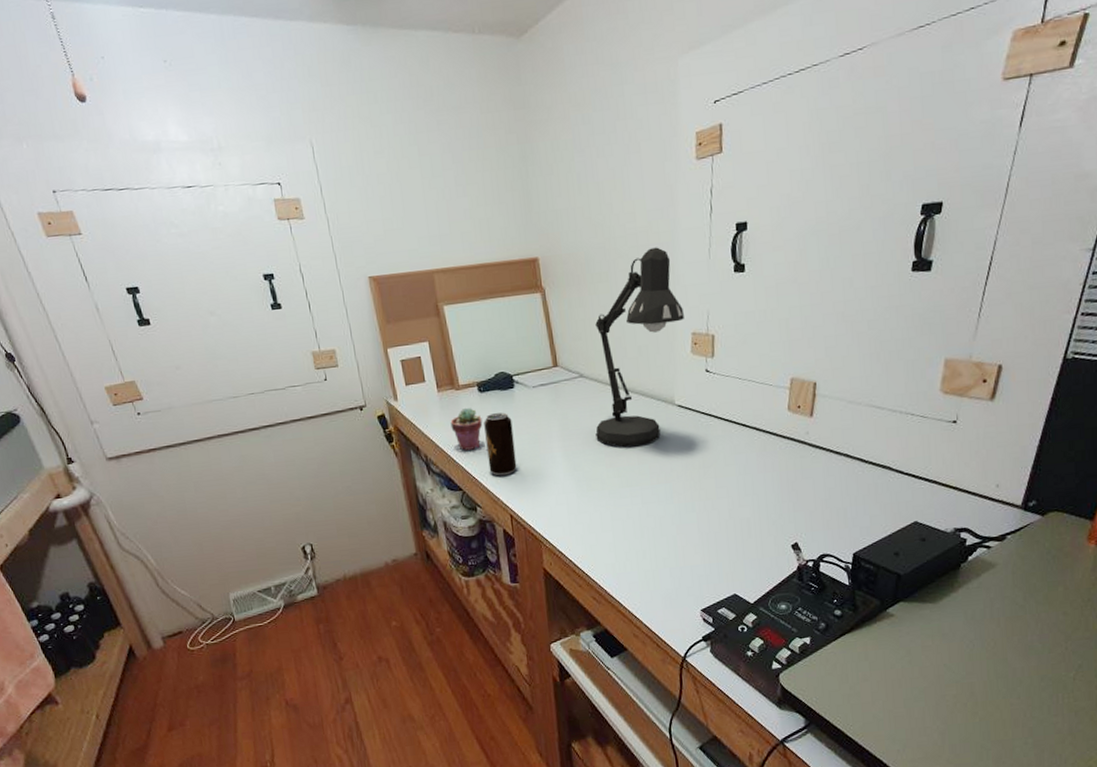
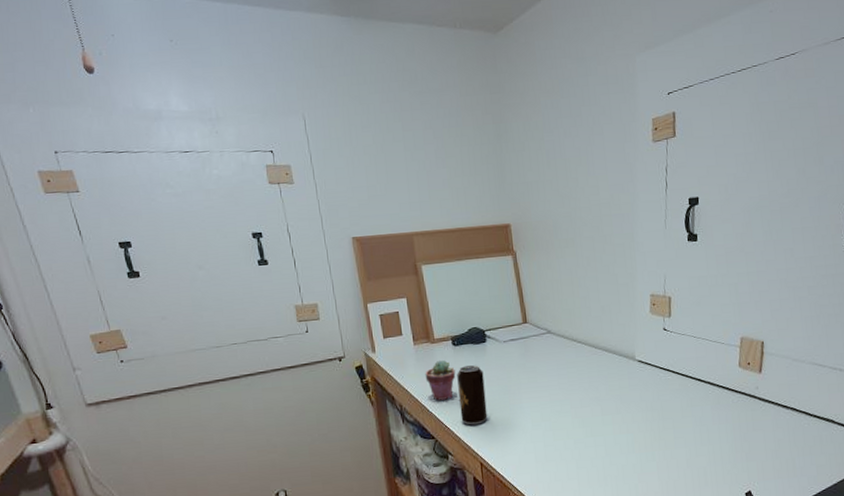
desk lamp: present [595,247,684,447] -> none [562,217,643,399]

